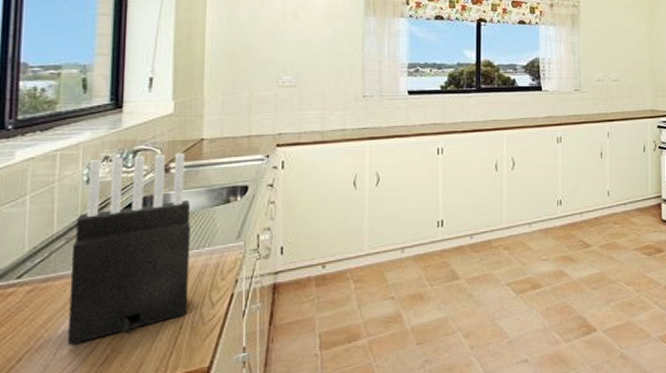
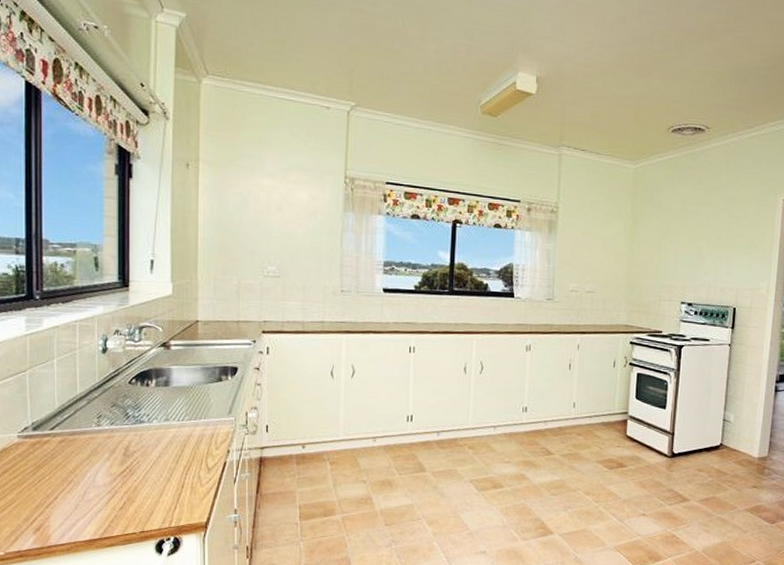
knife block: present [67,153,191,345] -> none [92,331,189,490]

